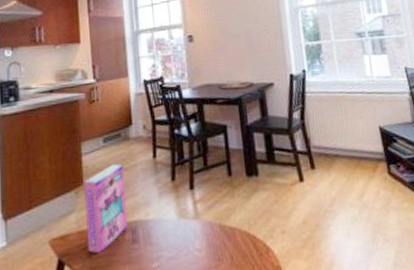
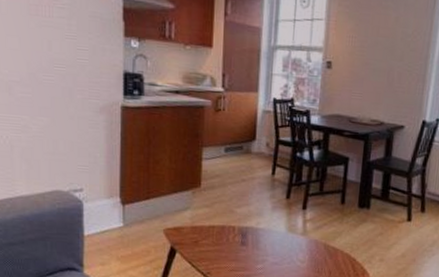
cereal box: present [84,164,128,254] -> none [199,174,242,248]

